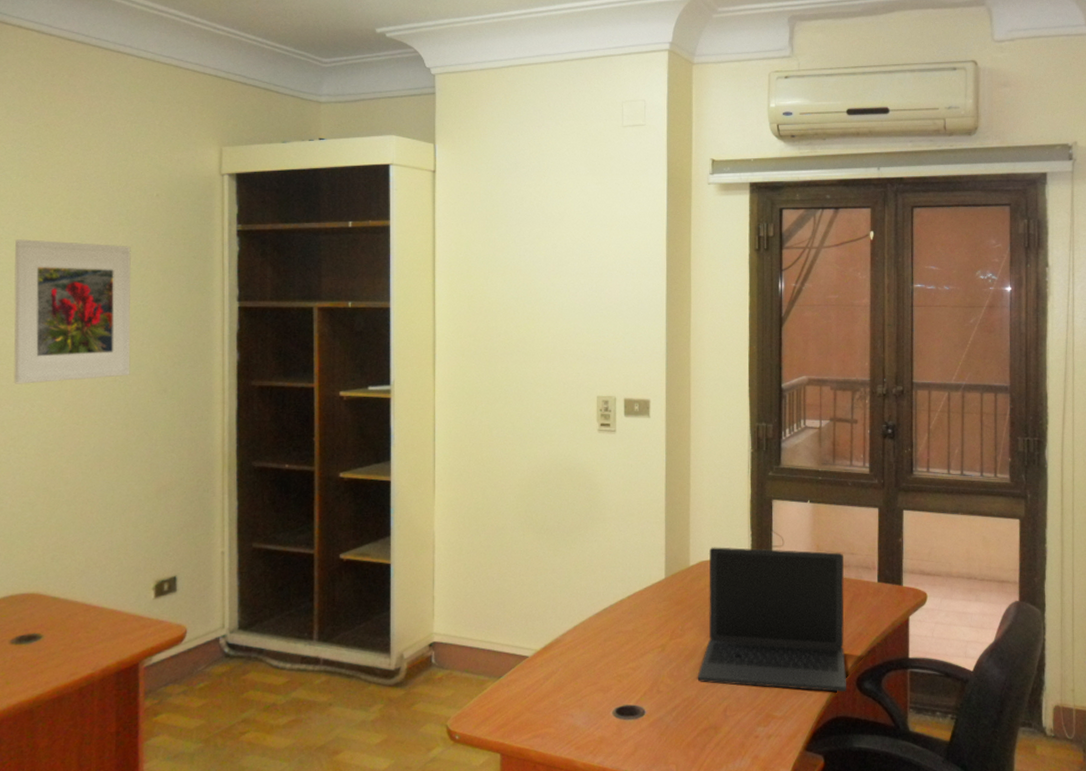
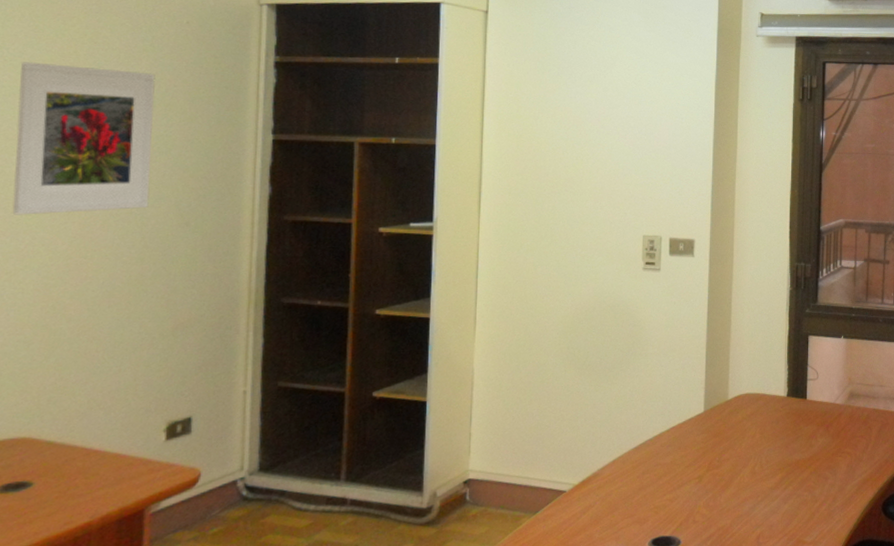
laptop: present [697,547,846,693] -> none [732,381,873,517]

